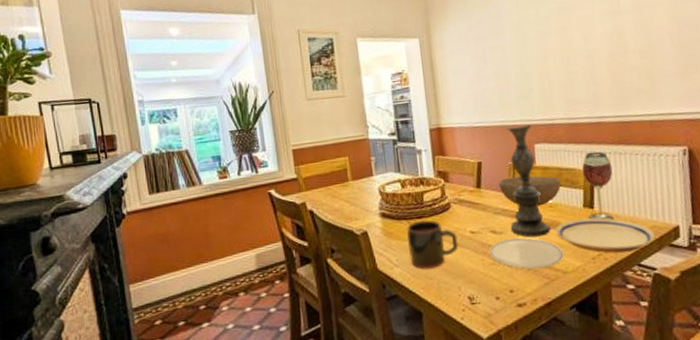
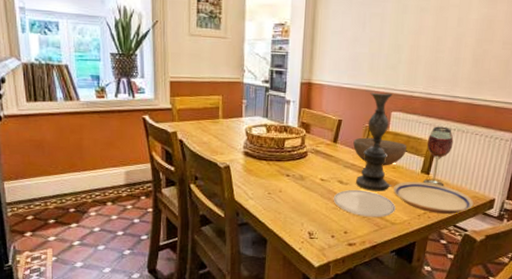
mug: present [407,219,459,269] -> none [263,162,309,205]

